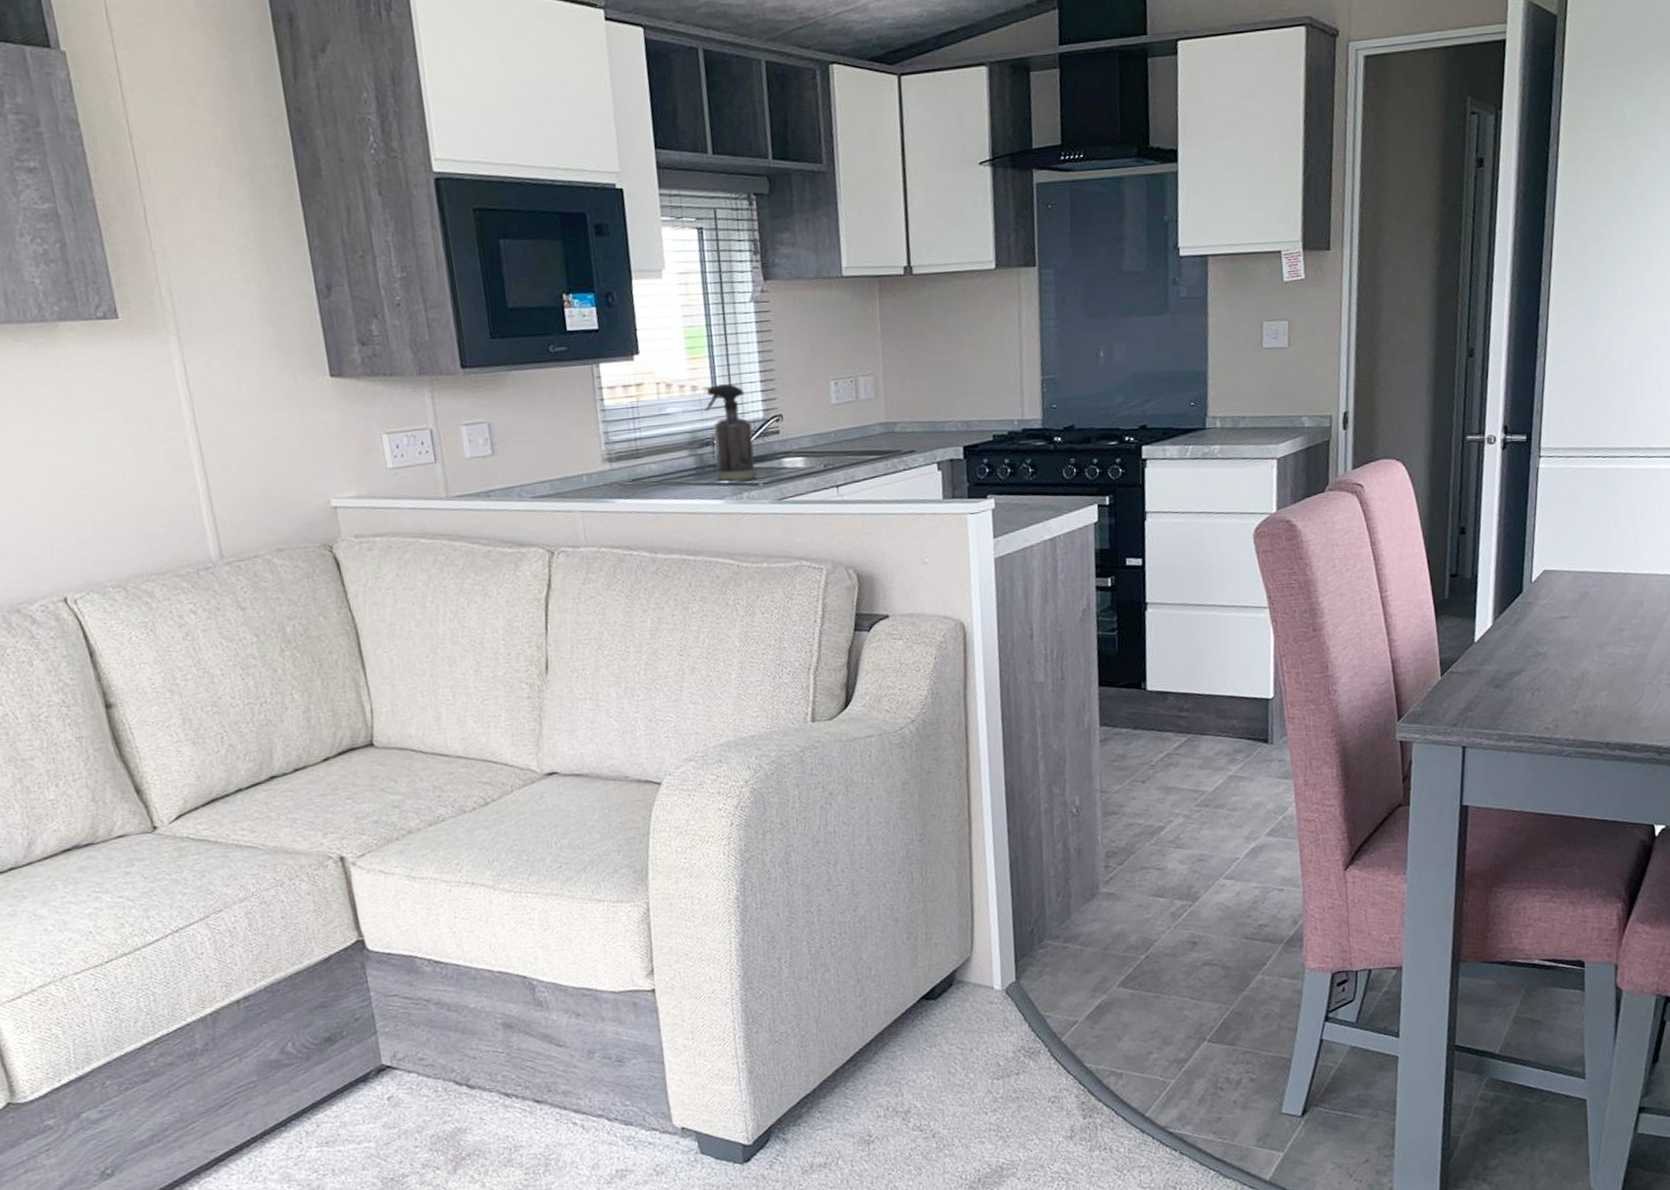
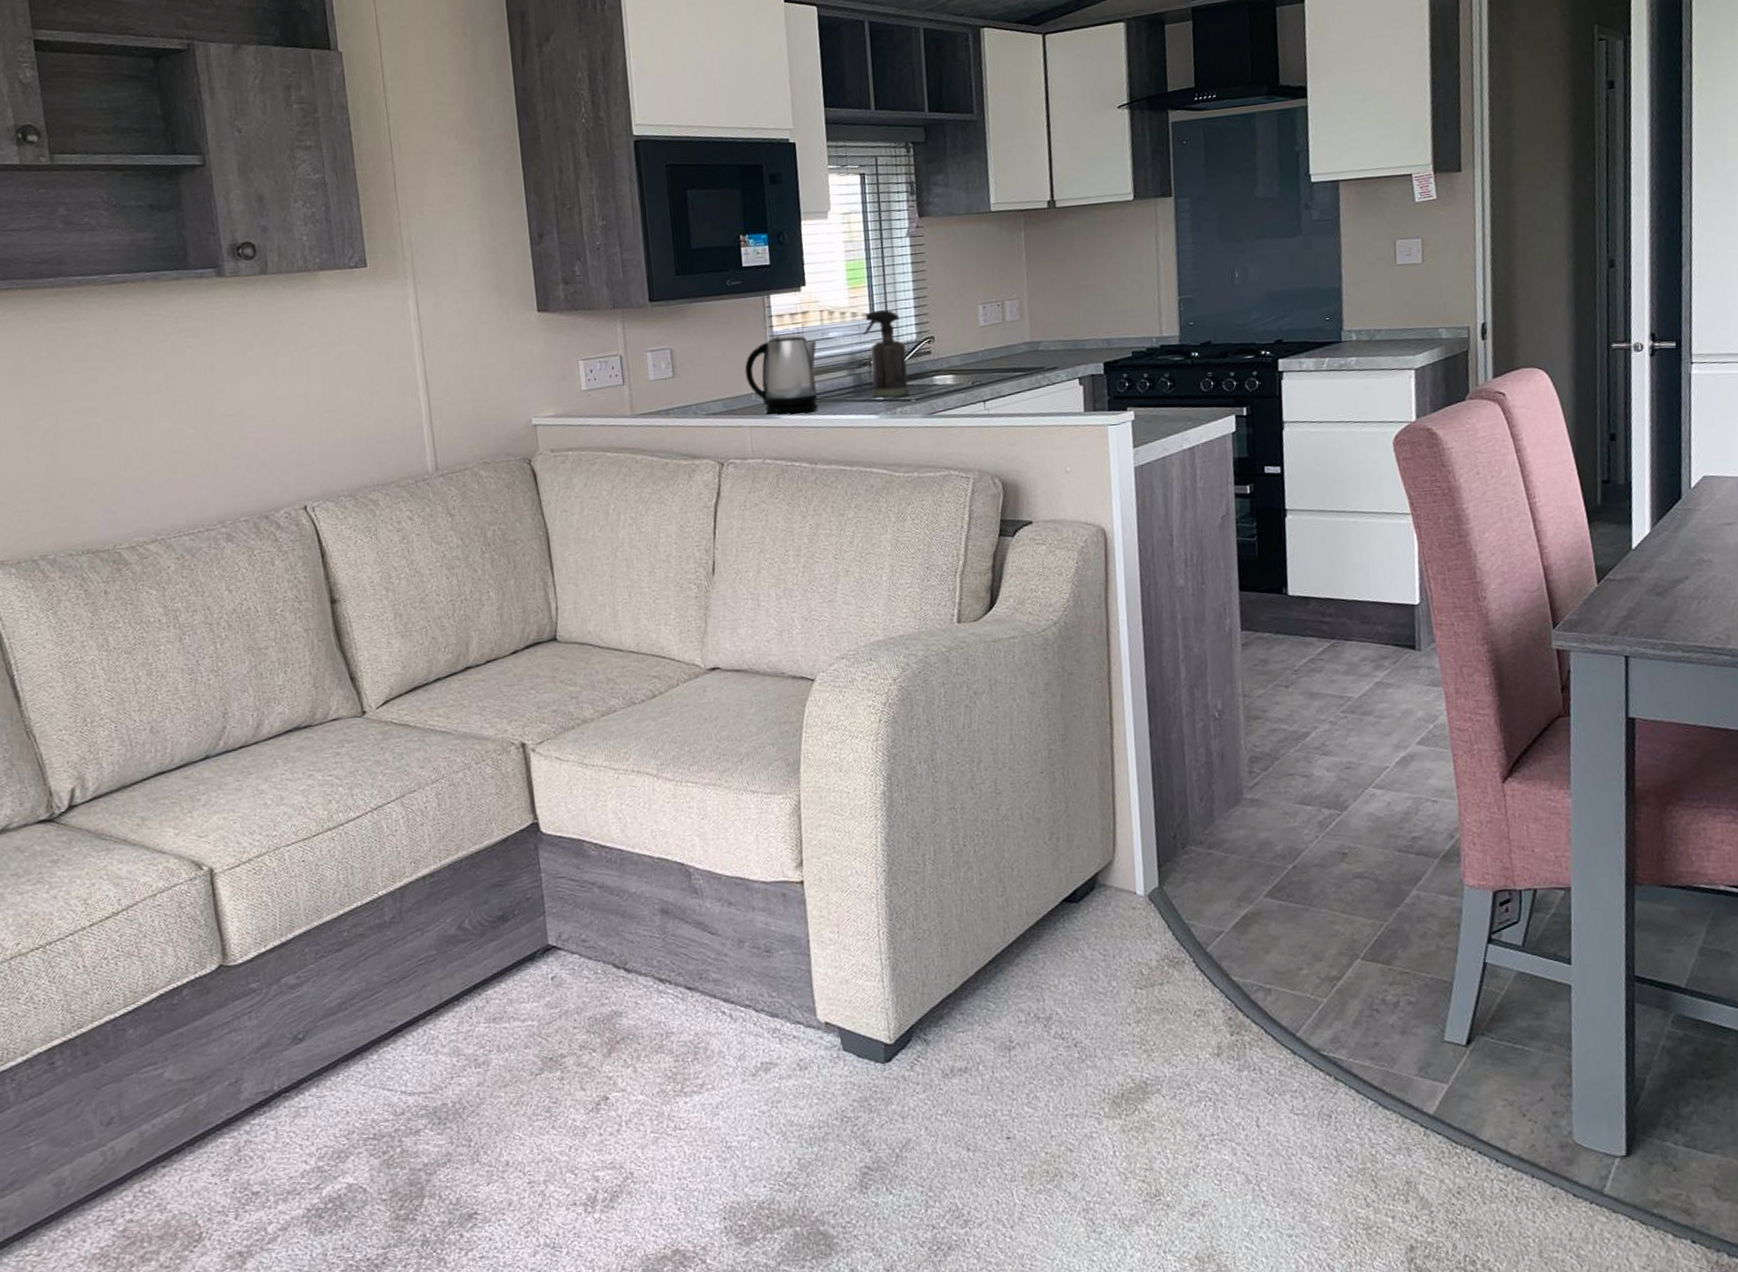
kettle: none [573,408,657,498] -> present [744,333,818,414]

